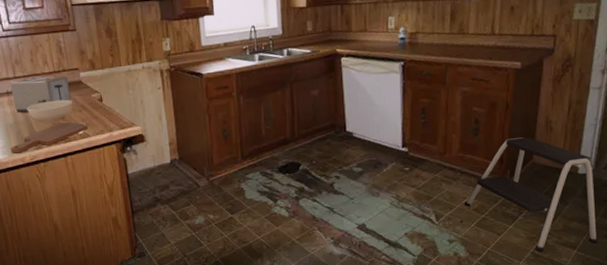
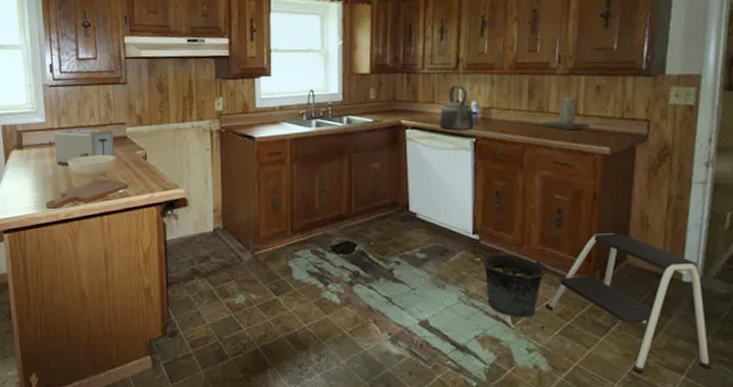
kettle: none [371,13,402,56] -> present [439,85,474,131]
bucket: none [412,162,467,215] -> present [483,254,548,318]
paper towel roll: none [463,18,505,49] -> present [542,97,591,131]

